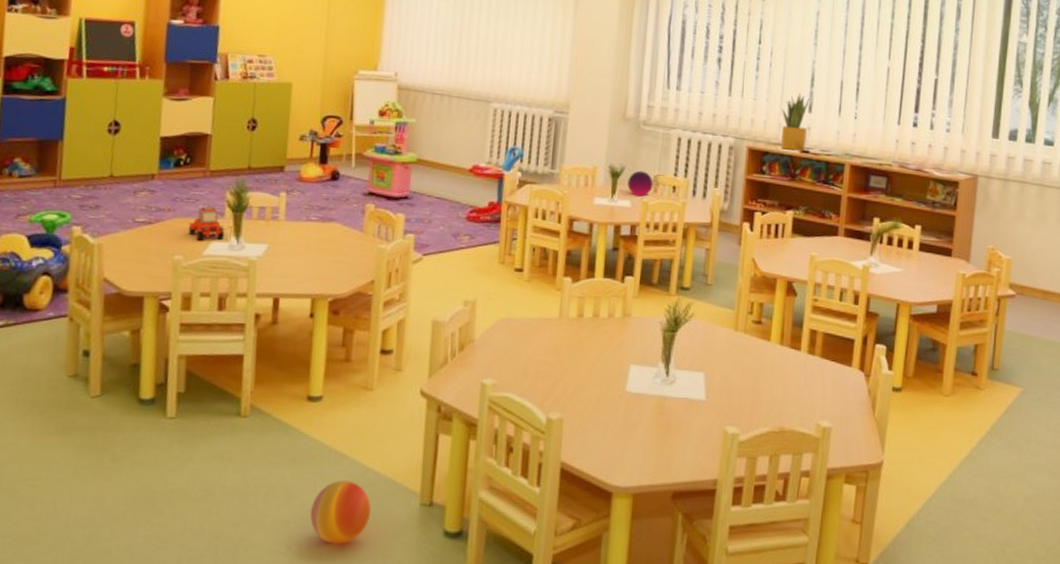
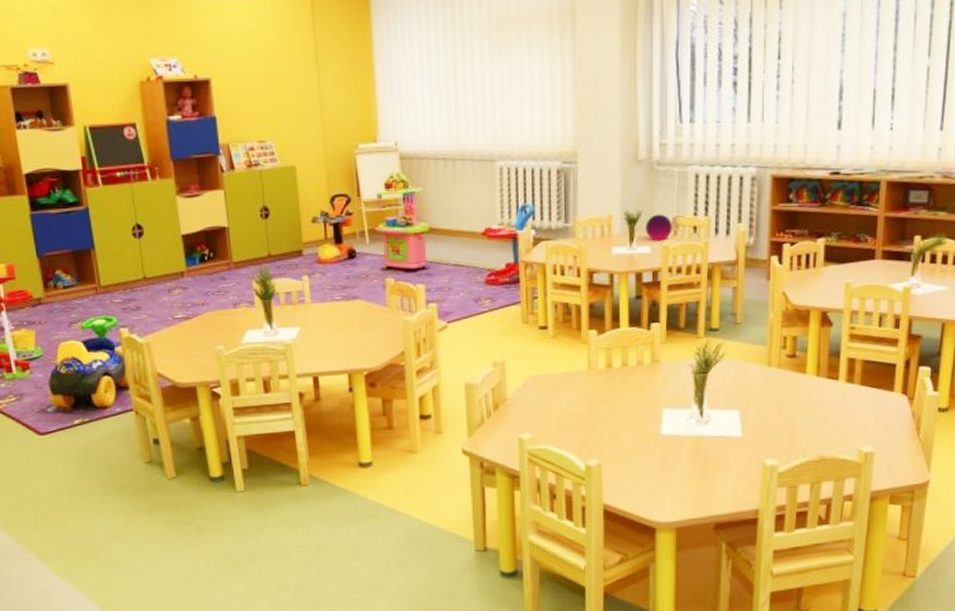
toy truck: present [188,206,225,241] -> none [223,296,258,330]
ball: present [310,480,371,544] -> none [377,534,431,589]
planter: present [781,93,811,152] -> none [806,109,840,175]

